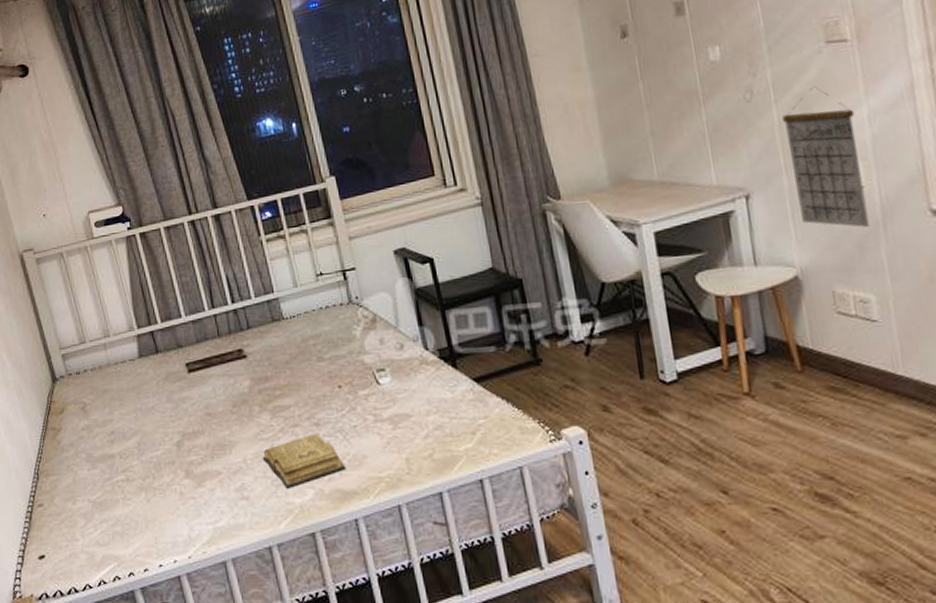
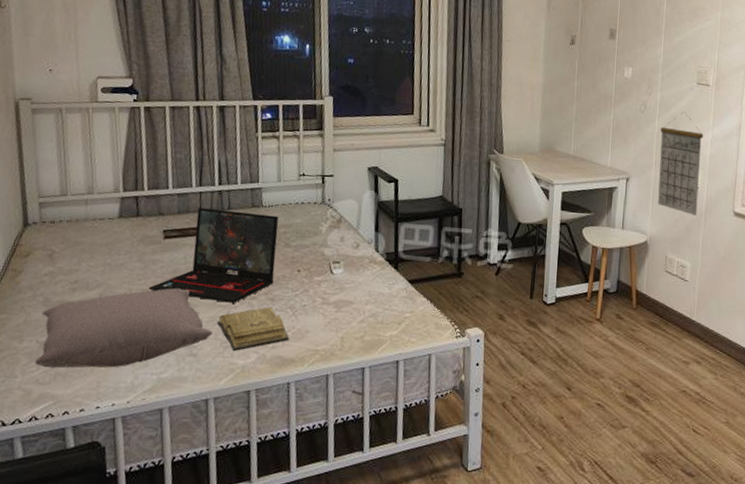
pillow: none [89,425,260,528] -> present [35,288,213,368]
laptop: none [184,327,315,435] -> present [148,208,279,303]

